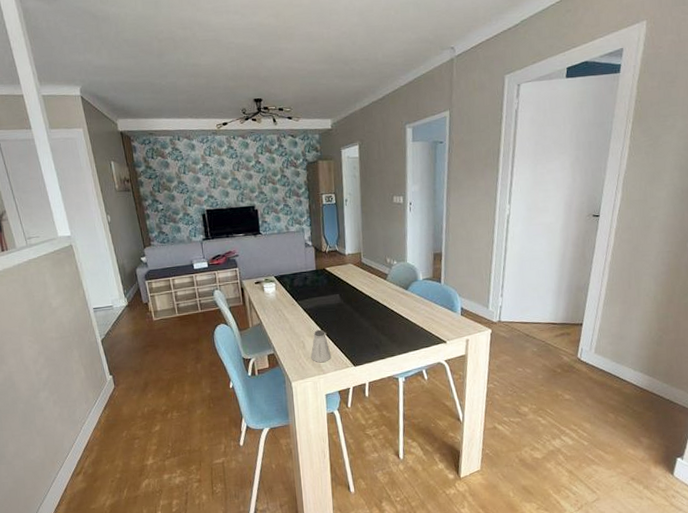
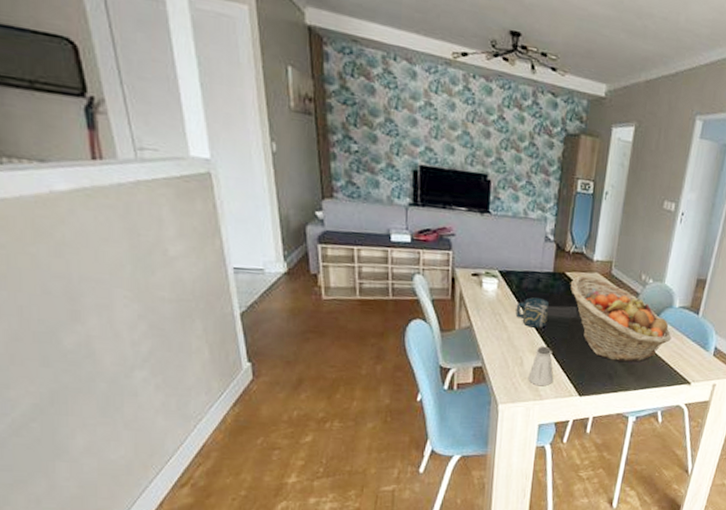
cup: none [292,292,318,316] -> present [515,297,549,328]
fruit basket: none [330,268,422,333] -> present [570,276,672,362]

